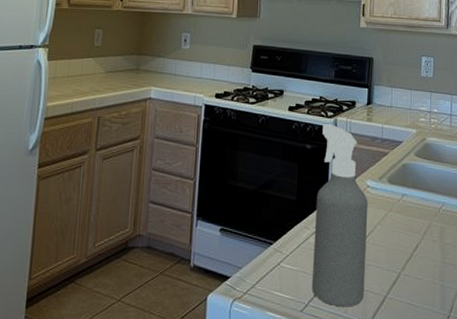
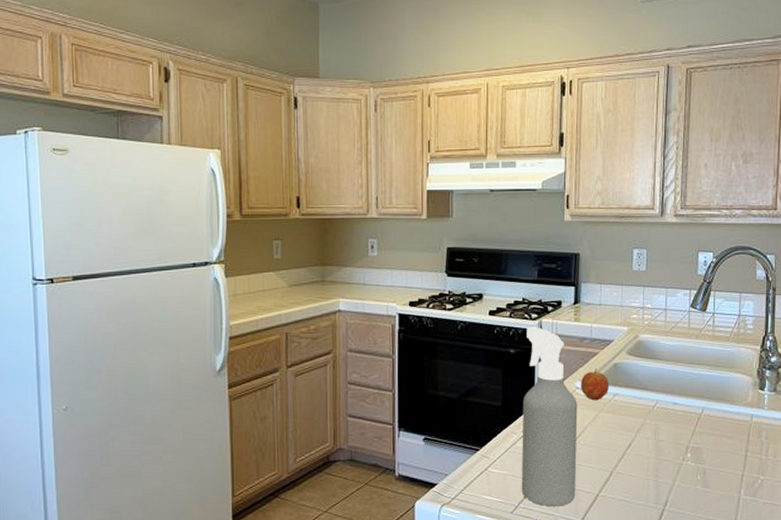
fruit: none [371,168,399,200] -> present [580,368,610,401]

